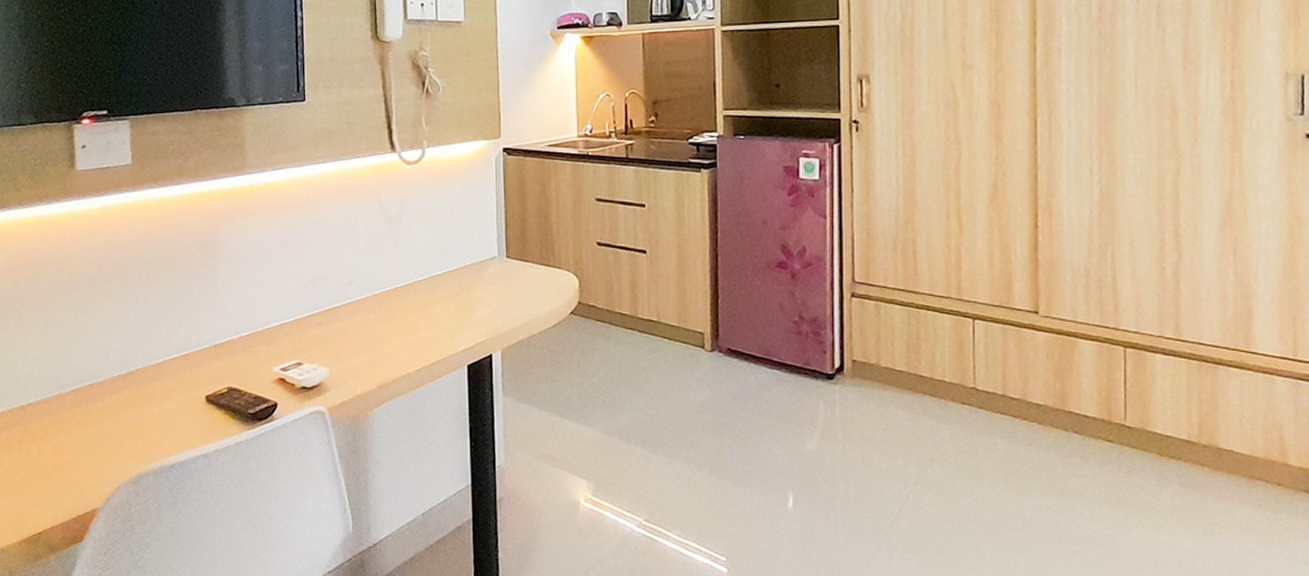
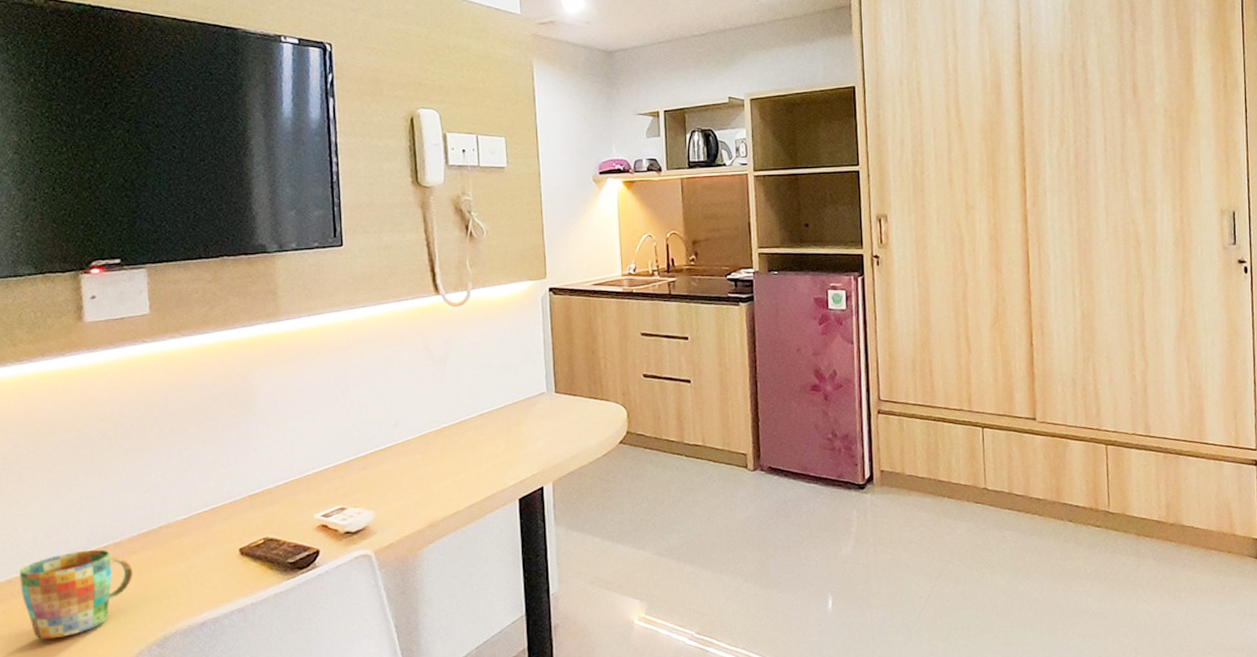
mug: none [18,387,113,468] -> present [19,549,133,640]

